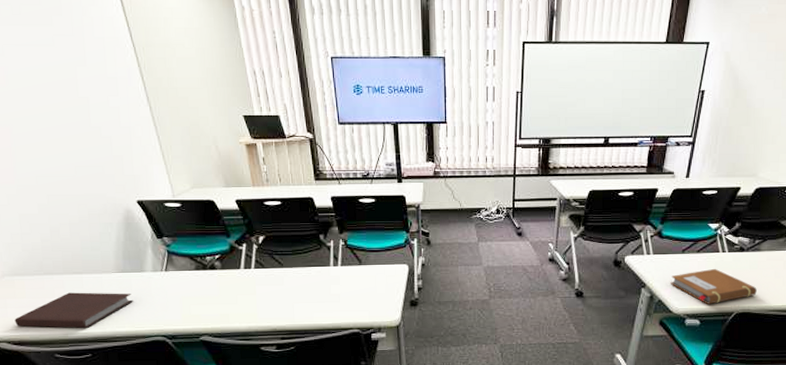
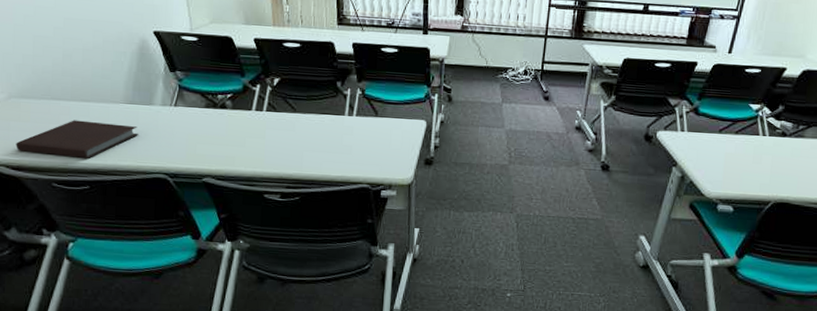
notebook: present [670,268,757,304] -> none [704,152,798,191]

